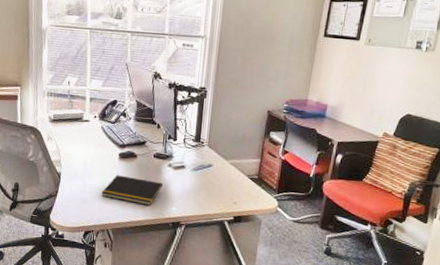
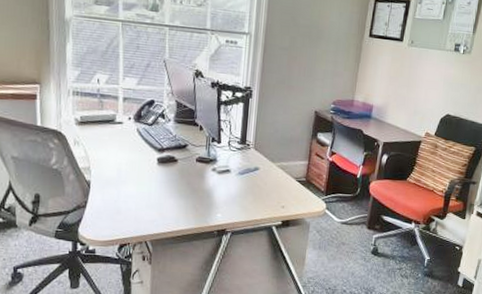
notepad: present [101,175,163,206] -> none [138,181,206,213]

